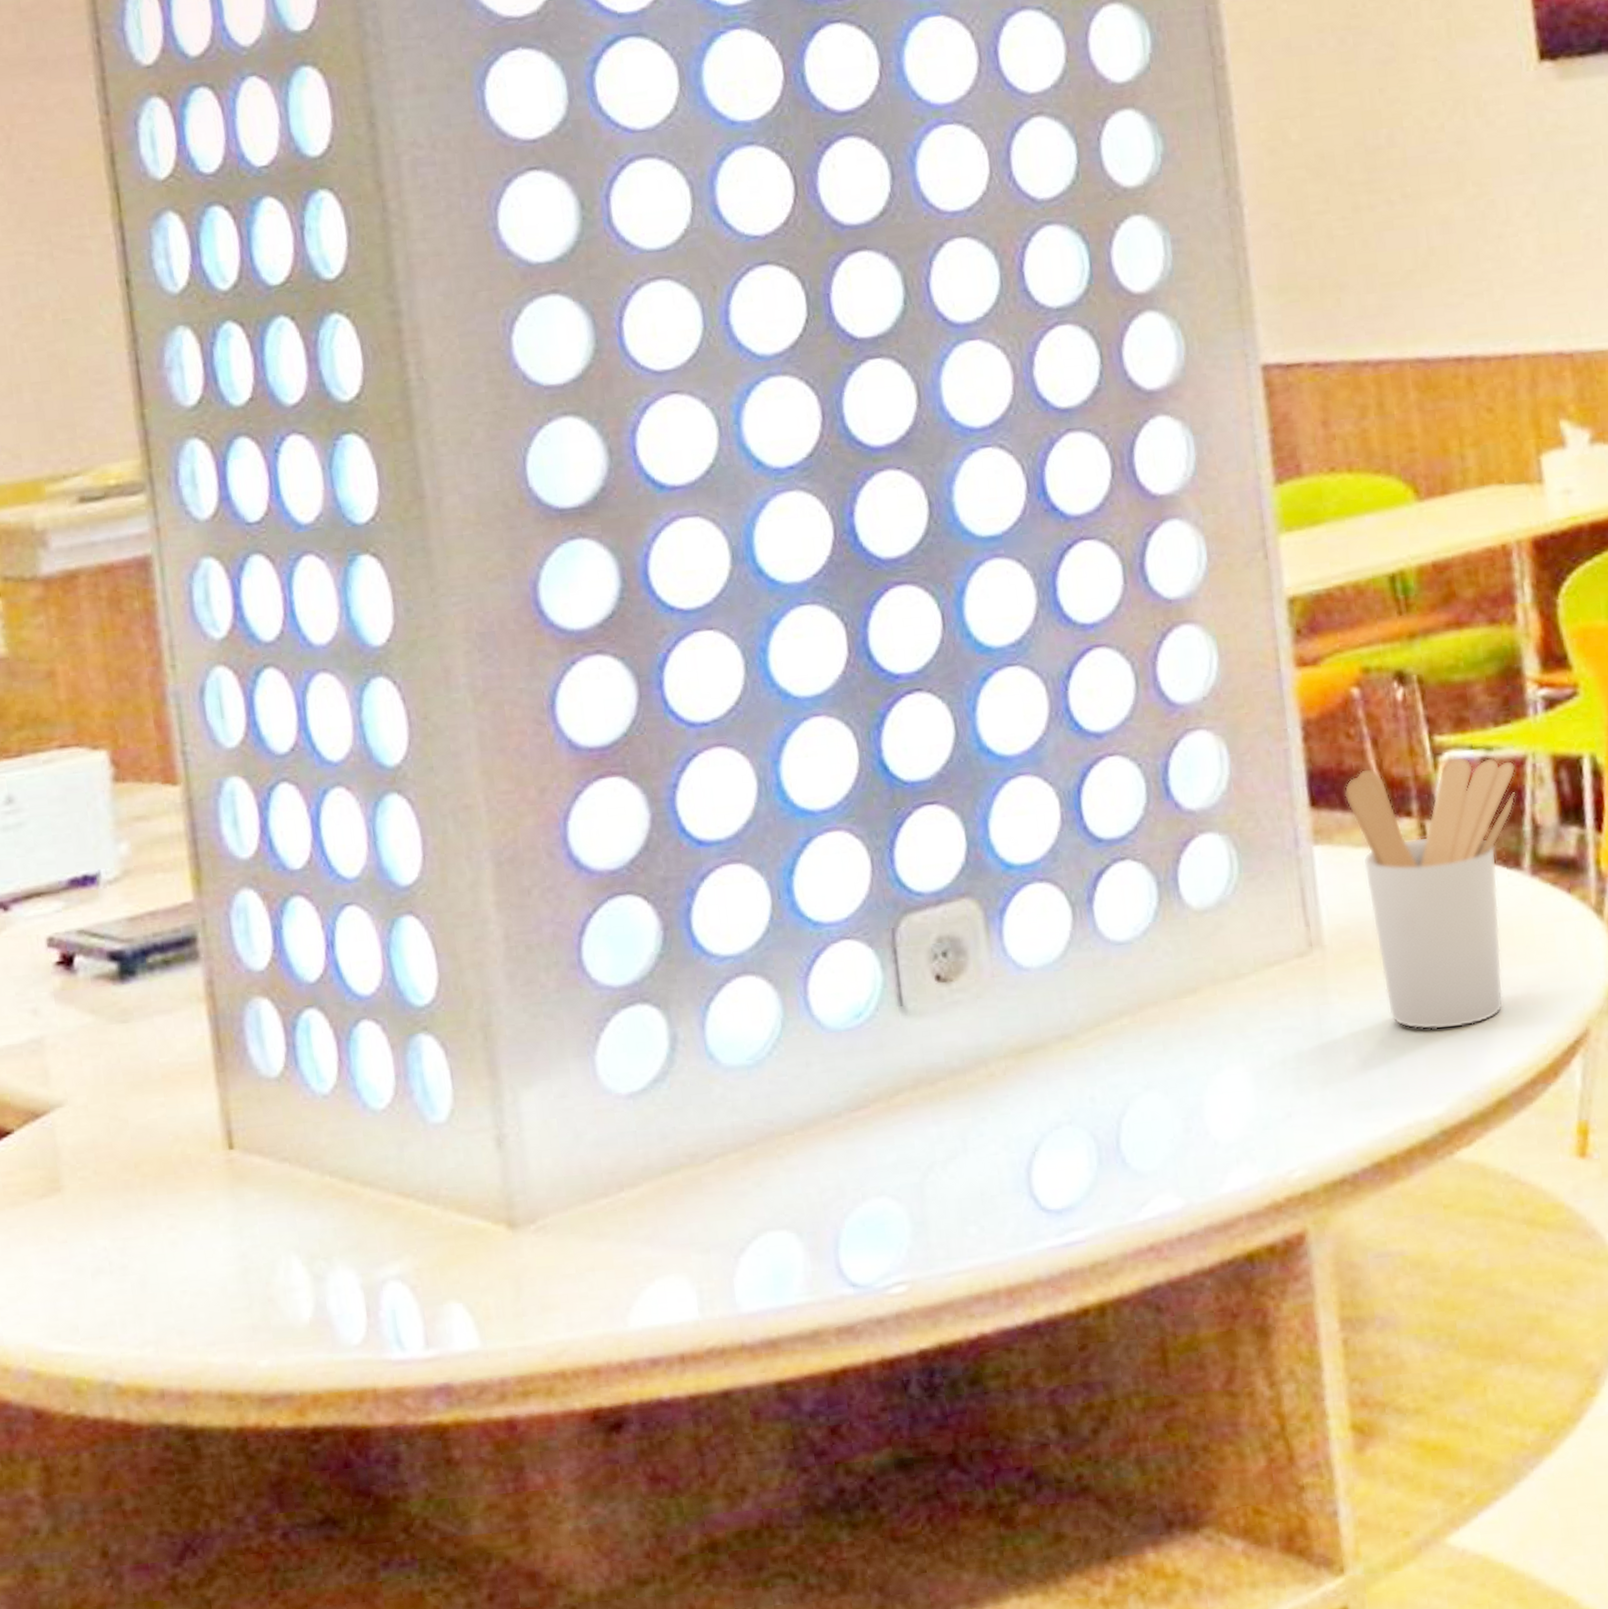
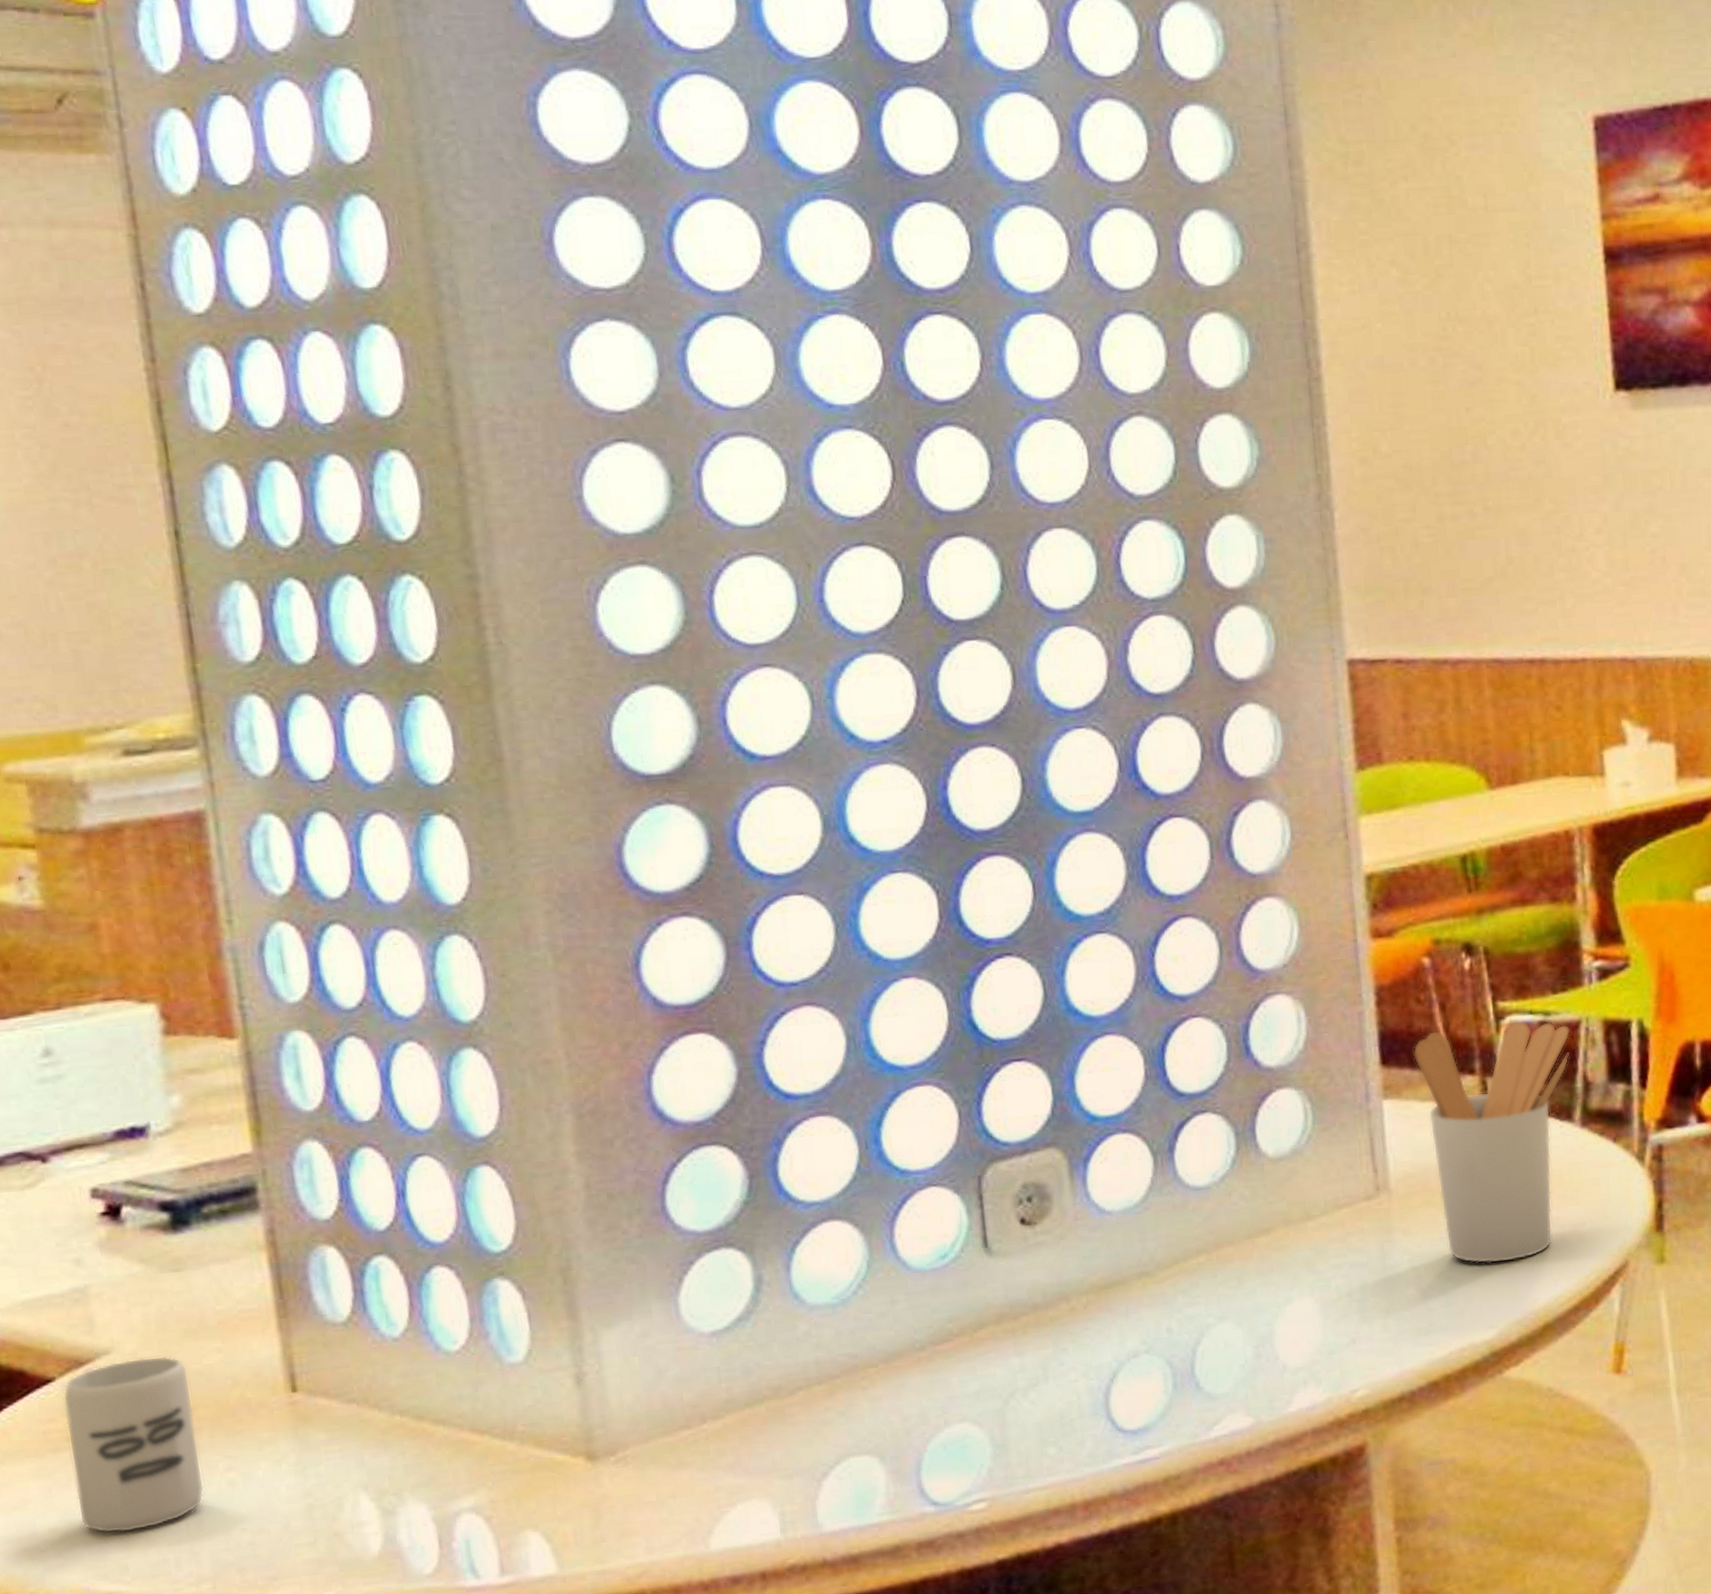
cup: none [20,1109,148,1292] -> present [63,1356,204,1534]

